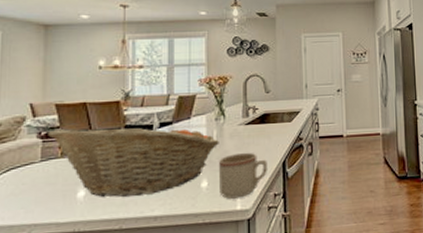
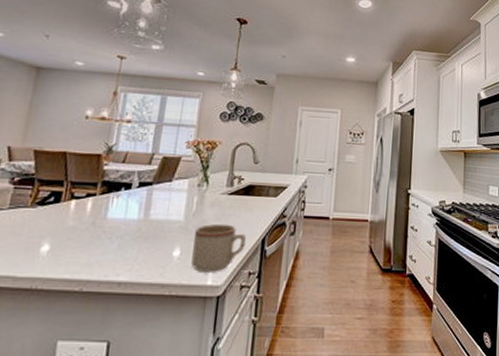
fruit basket: present [48,123,219,197] -> none [21,176,199,257]

